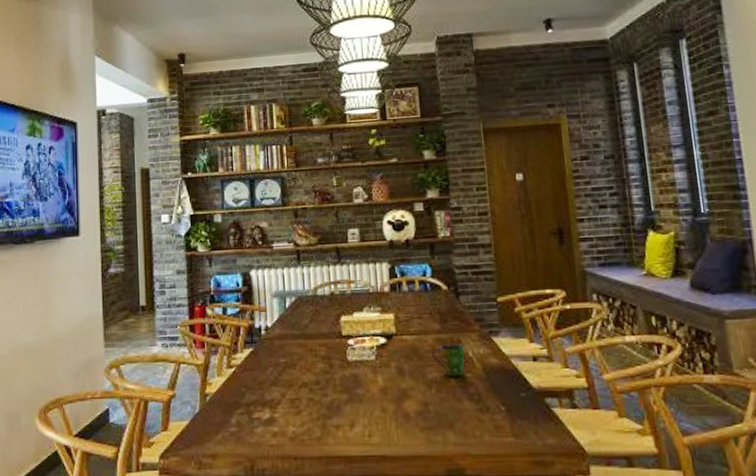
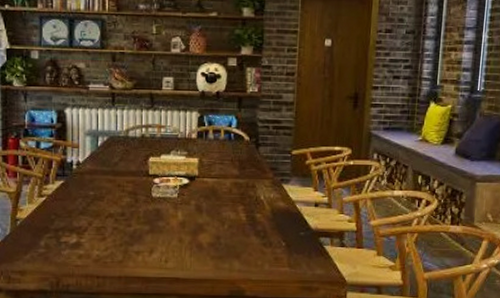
cup: present [432,344,465,377] -> none [229,188,257,216]

